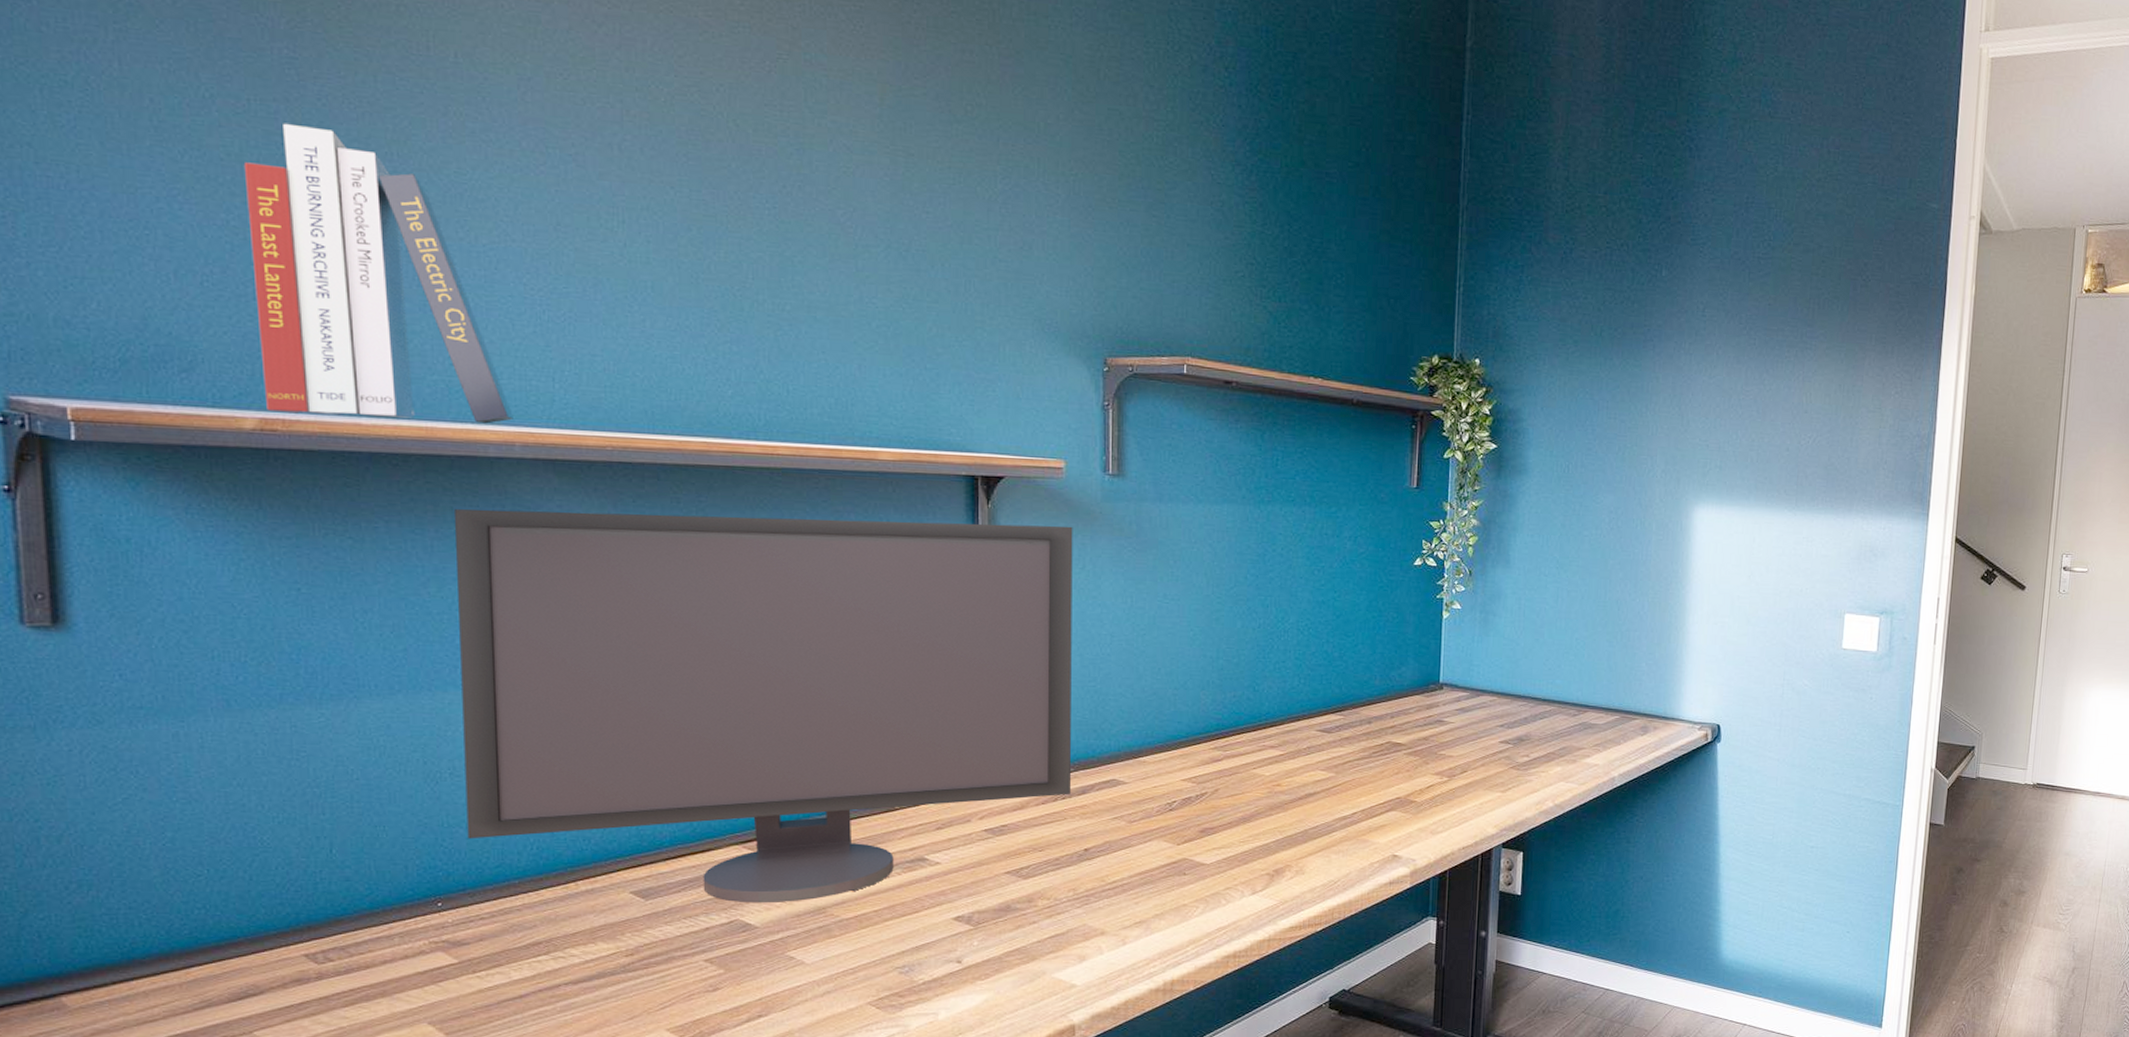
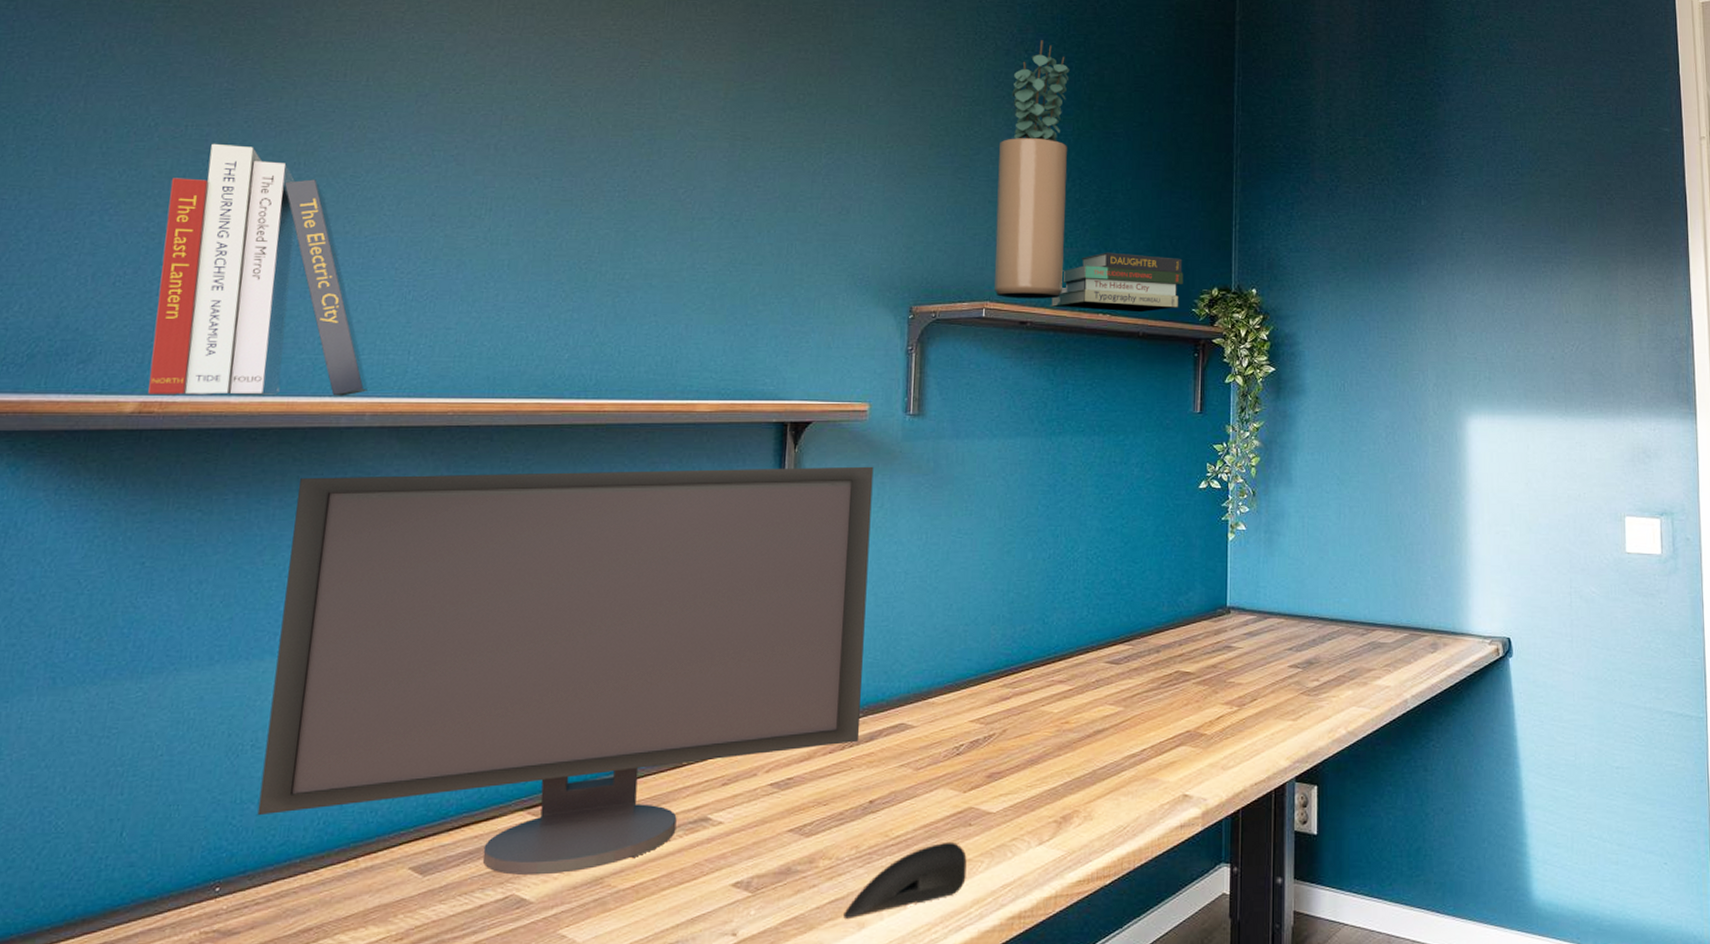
computer mouse: none [1063,888,1182,953] -> present [842,841,967,920]
vase: none [1195,56,1277,358] -> present [993,40,1070,299]
books: none [1257,309,1402,378] -> present [1050,252,1184,313]

